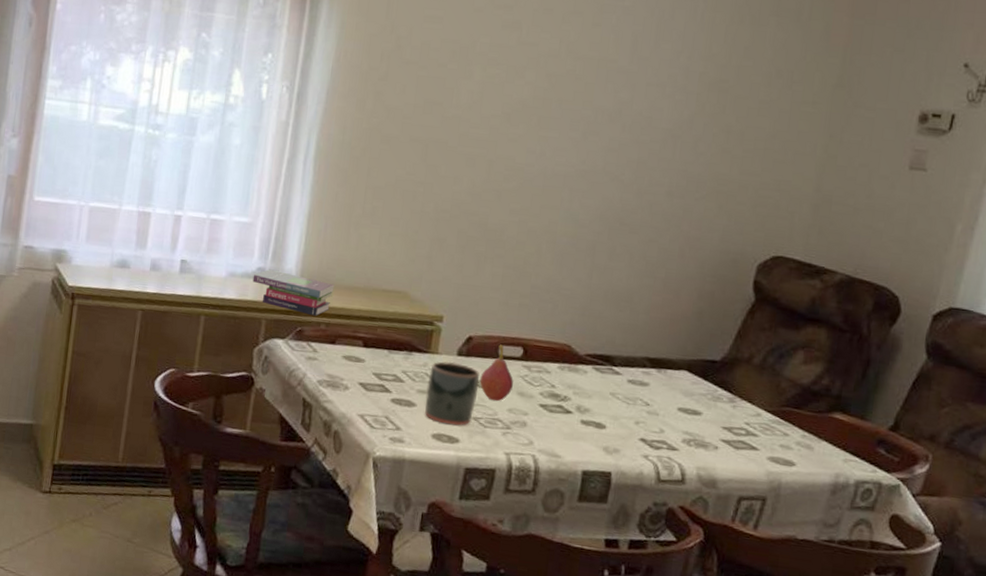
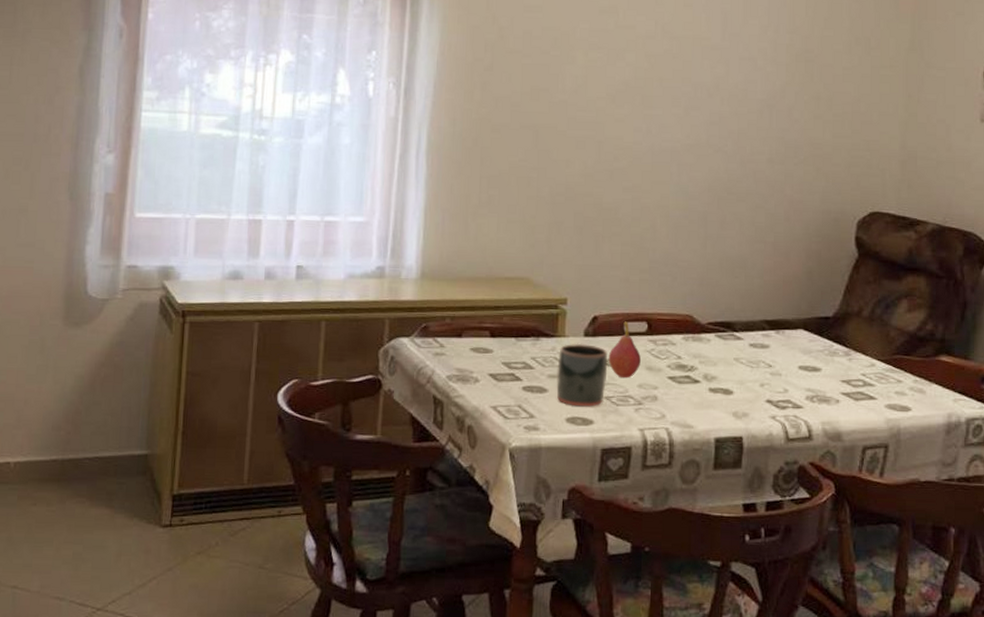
books: present [252,269,335,316] -> none [372,267,457,311]

